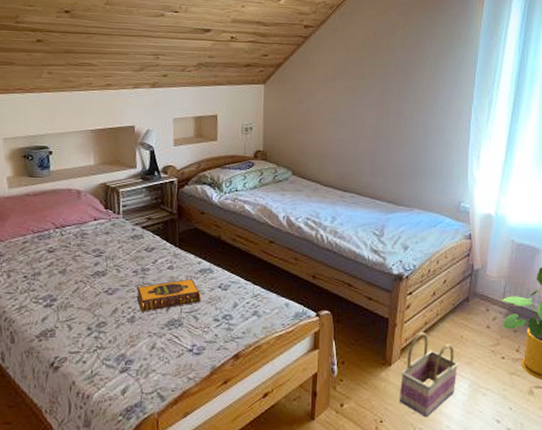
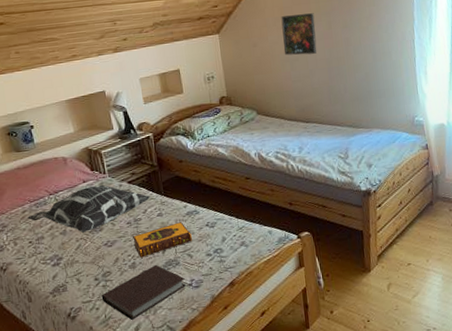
decorative pillow: none [27,225,164,276] -> present [28,184,151,233]
notebook: none [91,322,187,380] -> present [101,264,187,320]
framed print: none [330,76,368,120] -> present [281,13,317,56]
basket: present [400,331,459,418] -> none [380,237,431,312]

